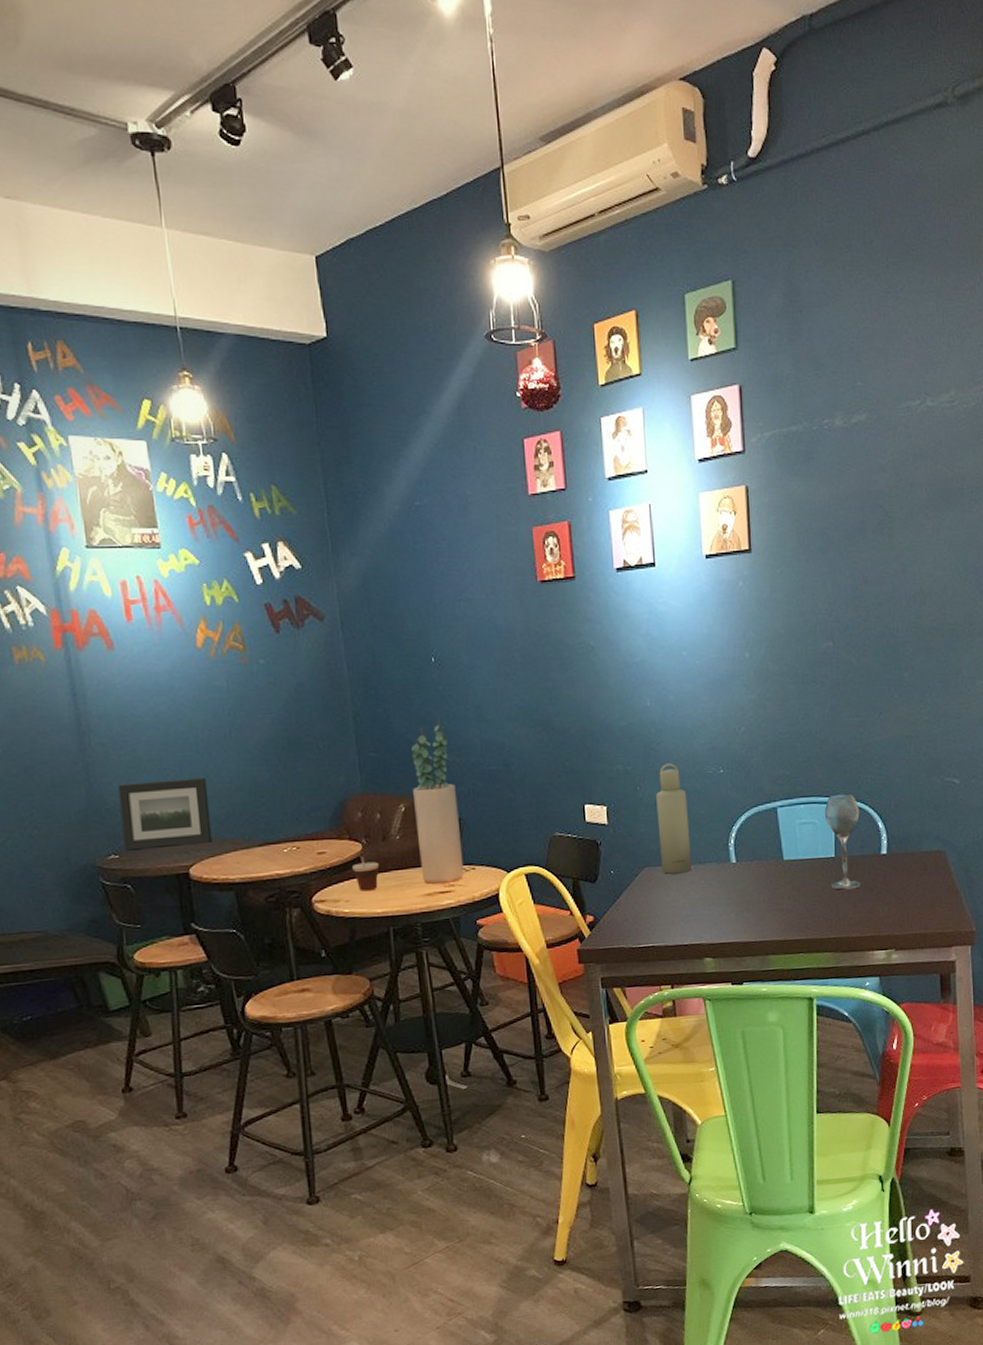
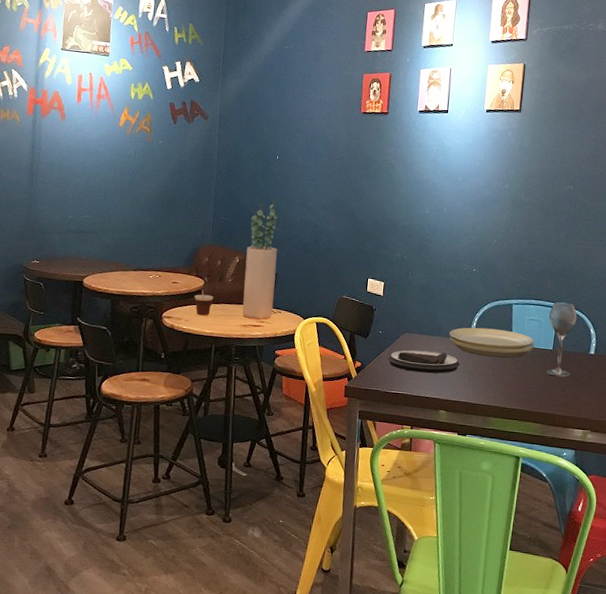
picture frame: present [118,778,213,851] -> none [44,212,108,263]
cake slice: none [627,884,722,916] -> present [388,350,460,374]
bottle: present [656,763,692,874] -> none [418,258,446,342]
plate: none [701,842,813,880] -> present [449,327,535,358]

